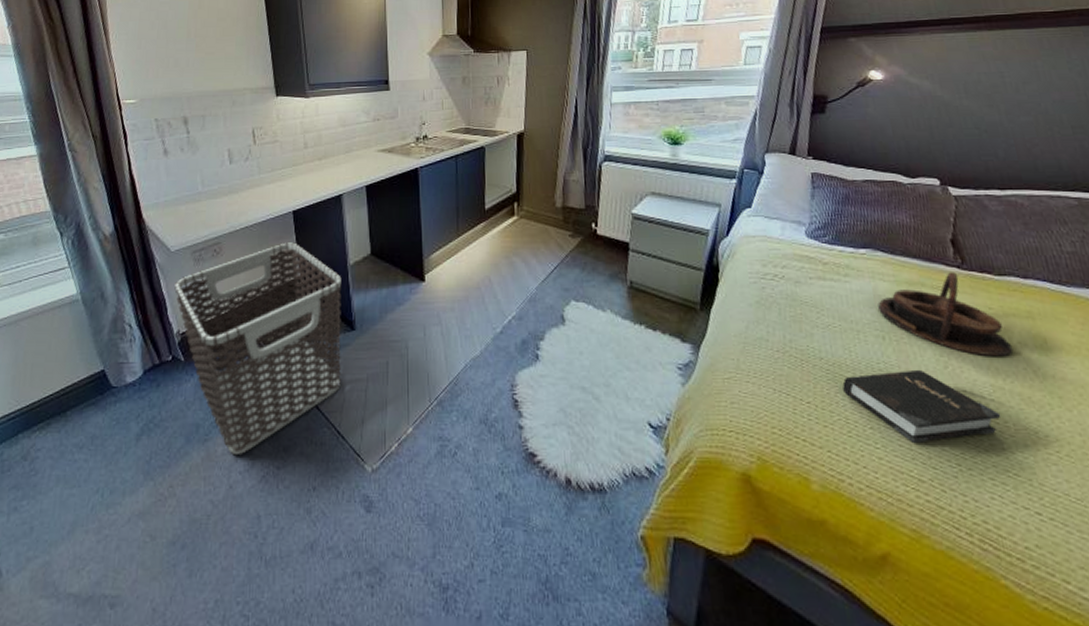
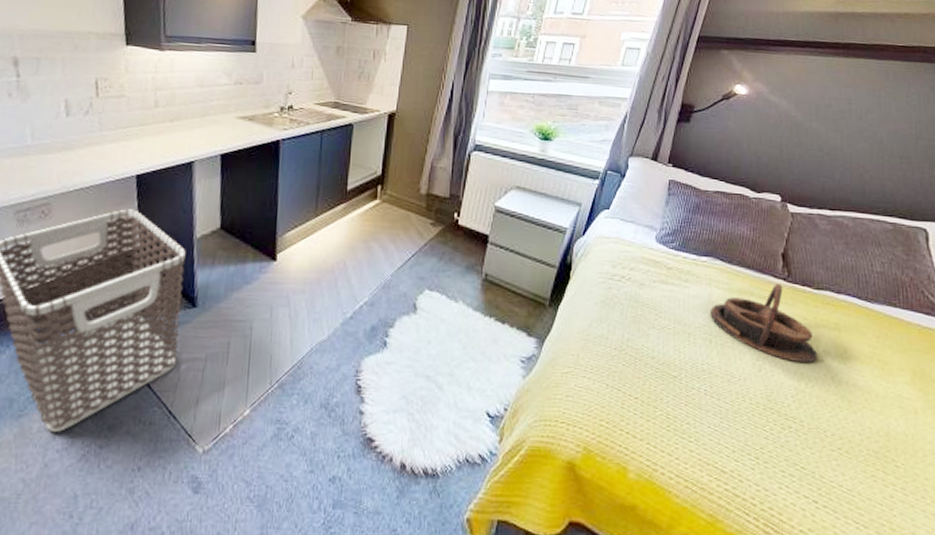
hardback book: present [842,369,1001,444] -> none [669,371,799,439]

